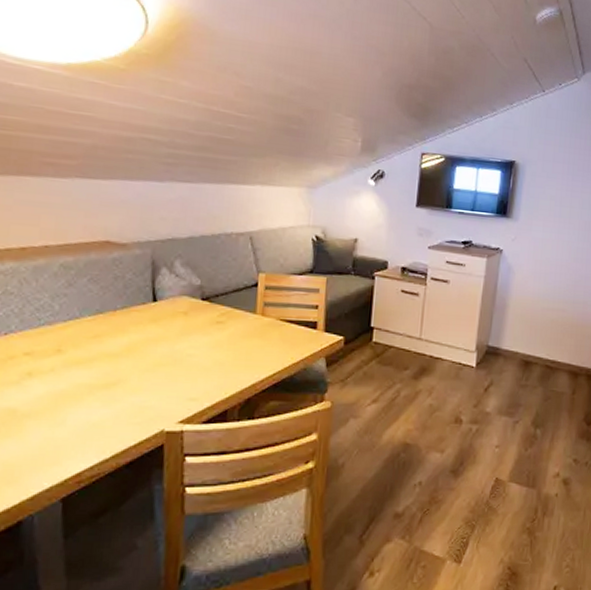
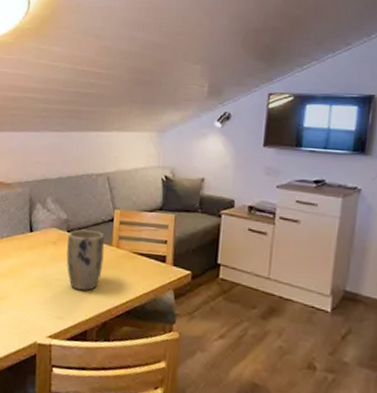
plant pot: none [201,297,247,366] -> present [66,229,105,291]

